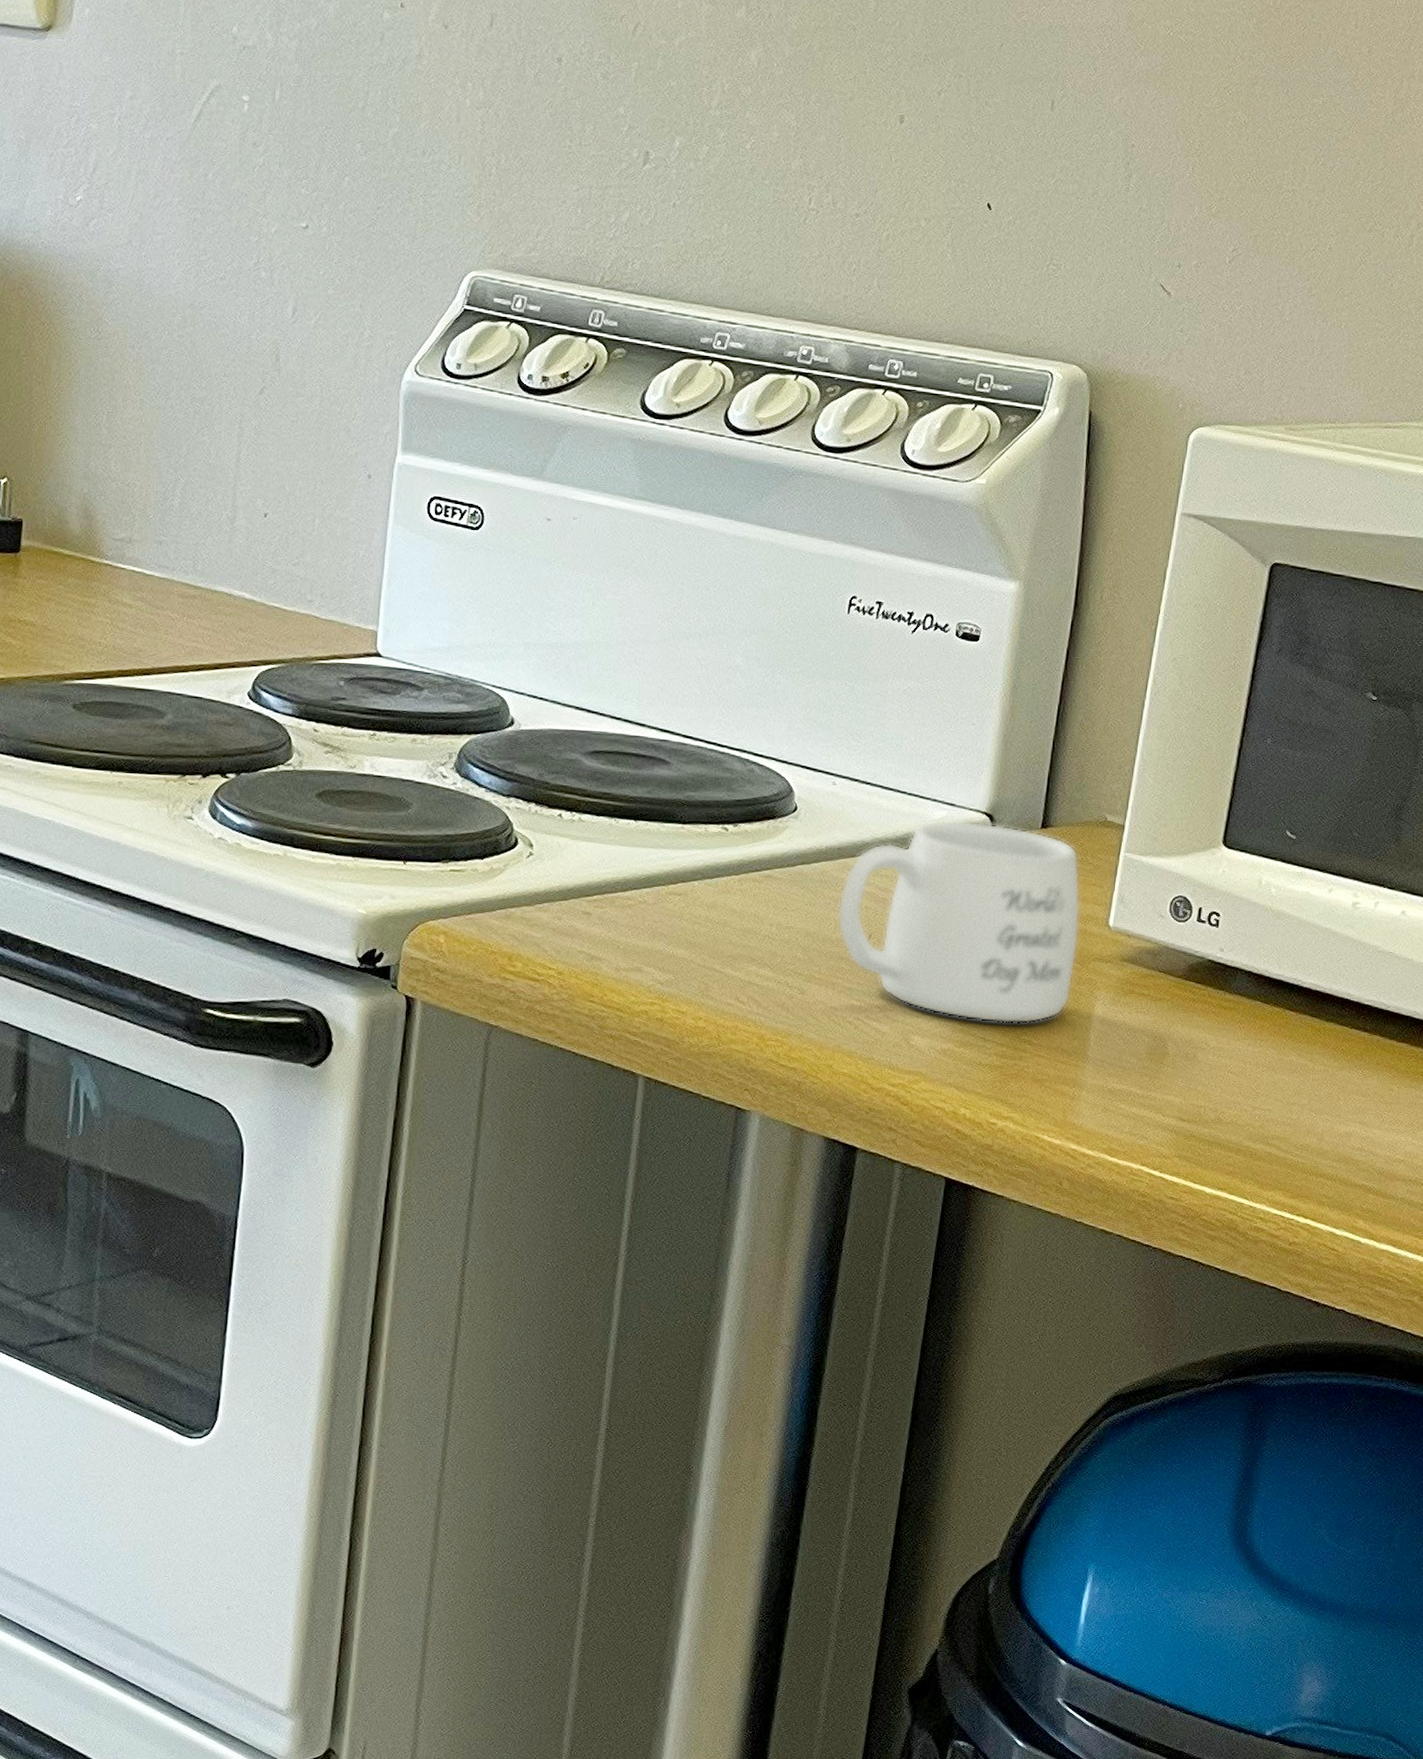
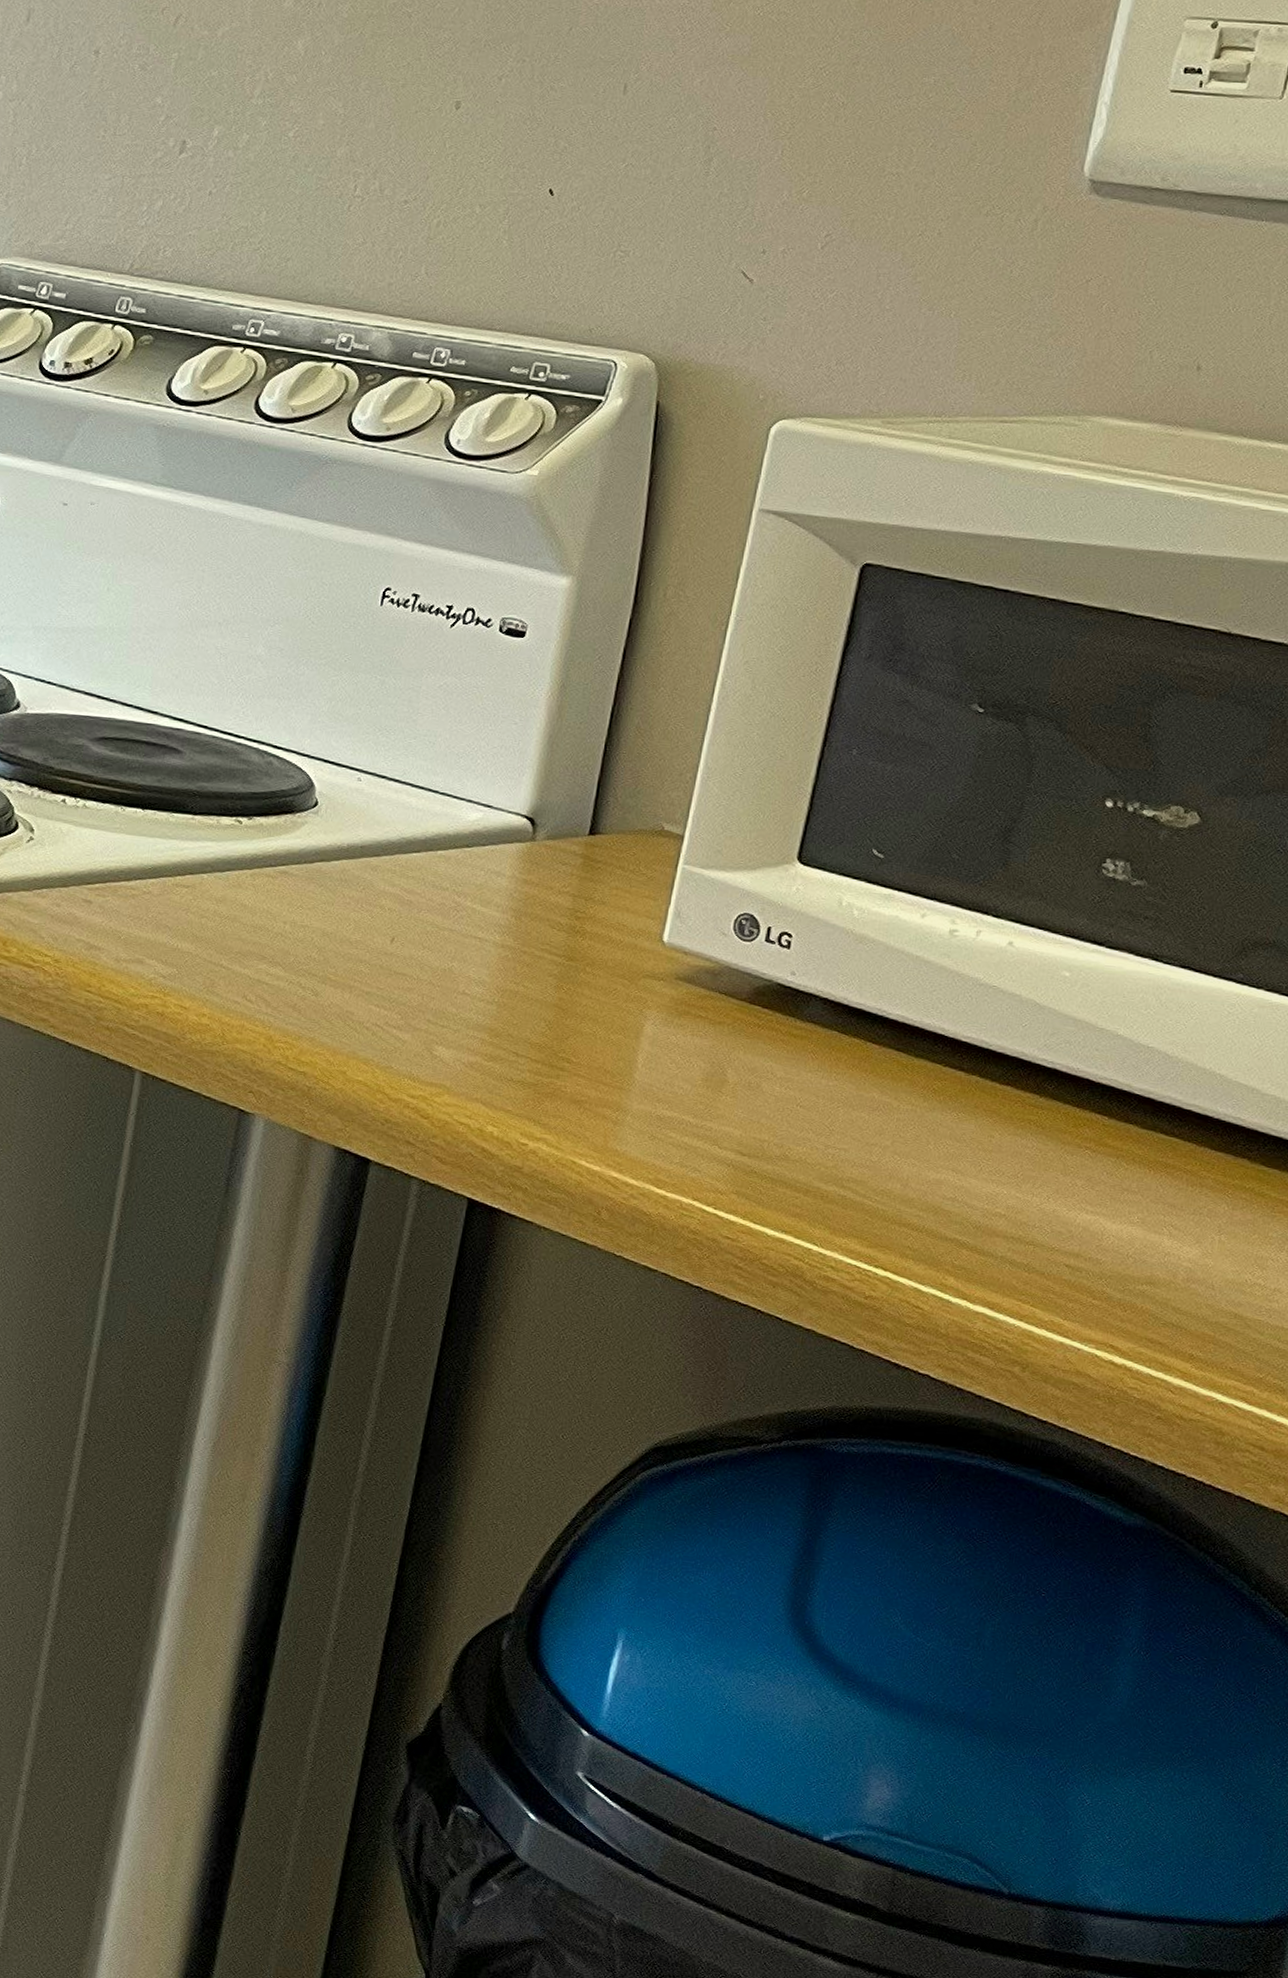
mug: present [837,820,1081,1024] -> none [357,822,632,1041]

